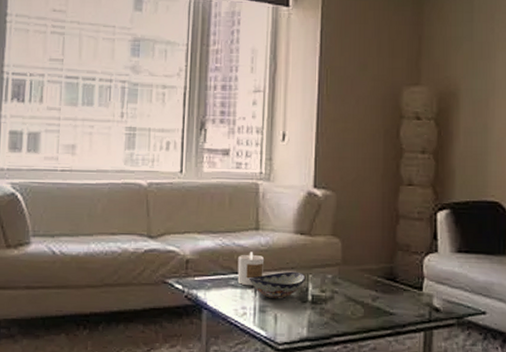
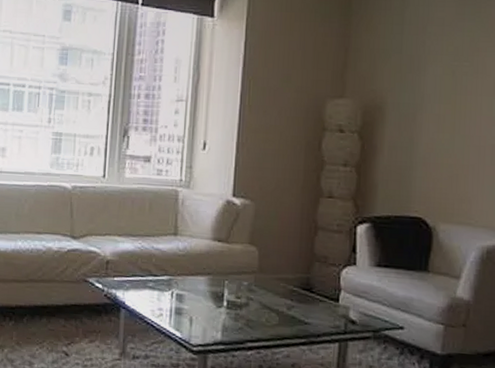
candle: present [237,252,265,286] -> none [155,256,182,289]
decorative bowl: present [248,271,306,299] -> none [166,276,222,303]

